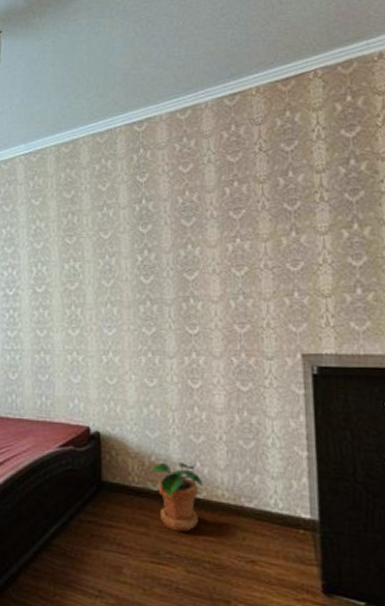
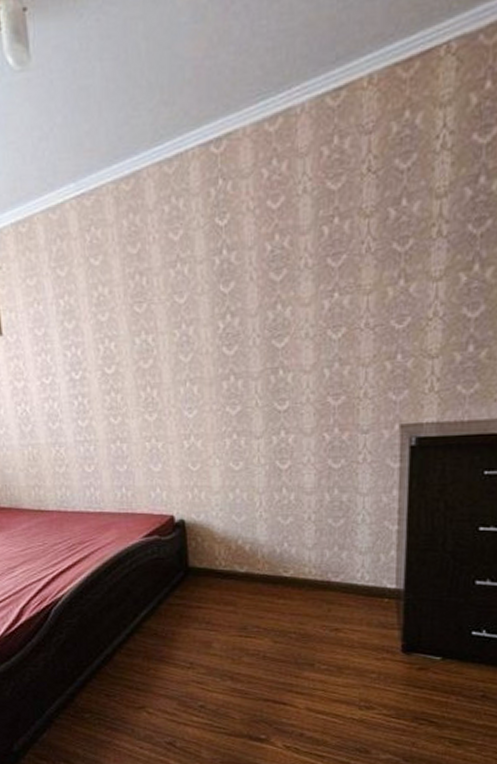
potted plant: present [151,461,202,532] -> none [238,543,289,608]

